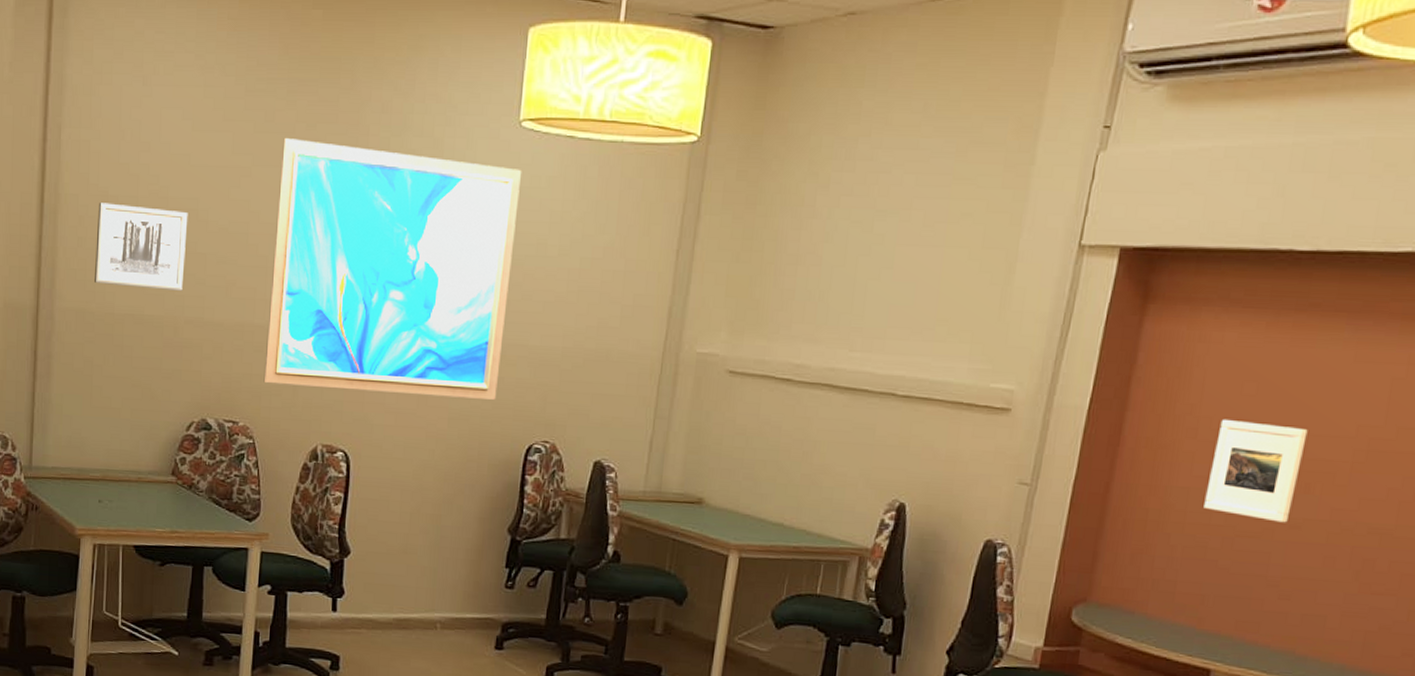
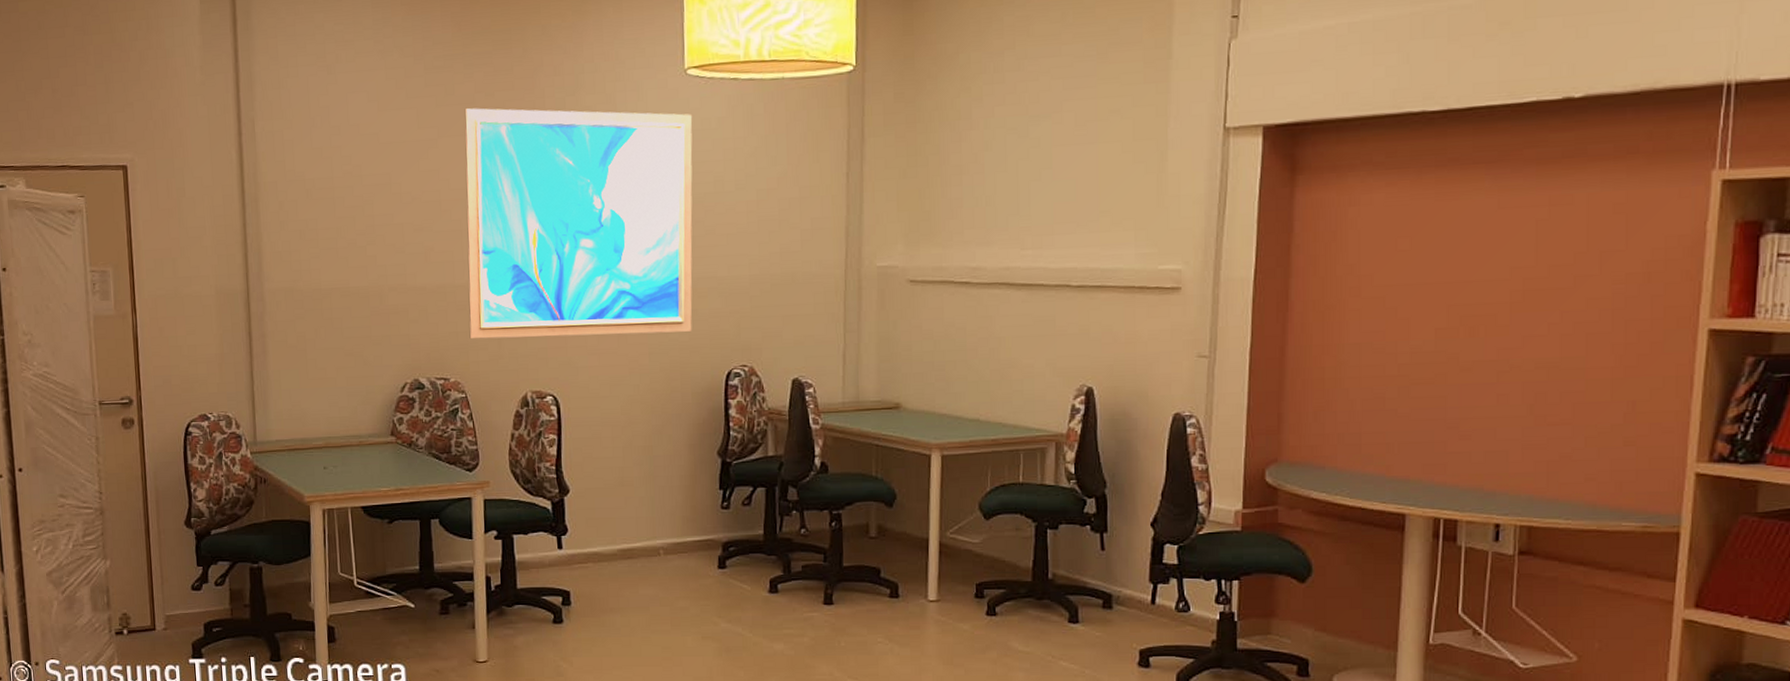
wall art: present [95,203,188,291] -> none [296,186,384,263]
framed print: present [1203,419,1308,523] -> none [1376,275,1464,367]

